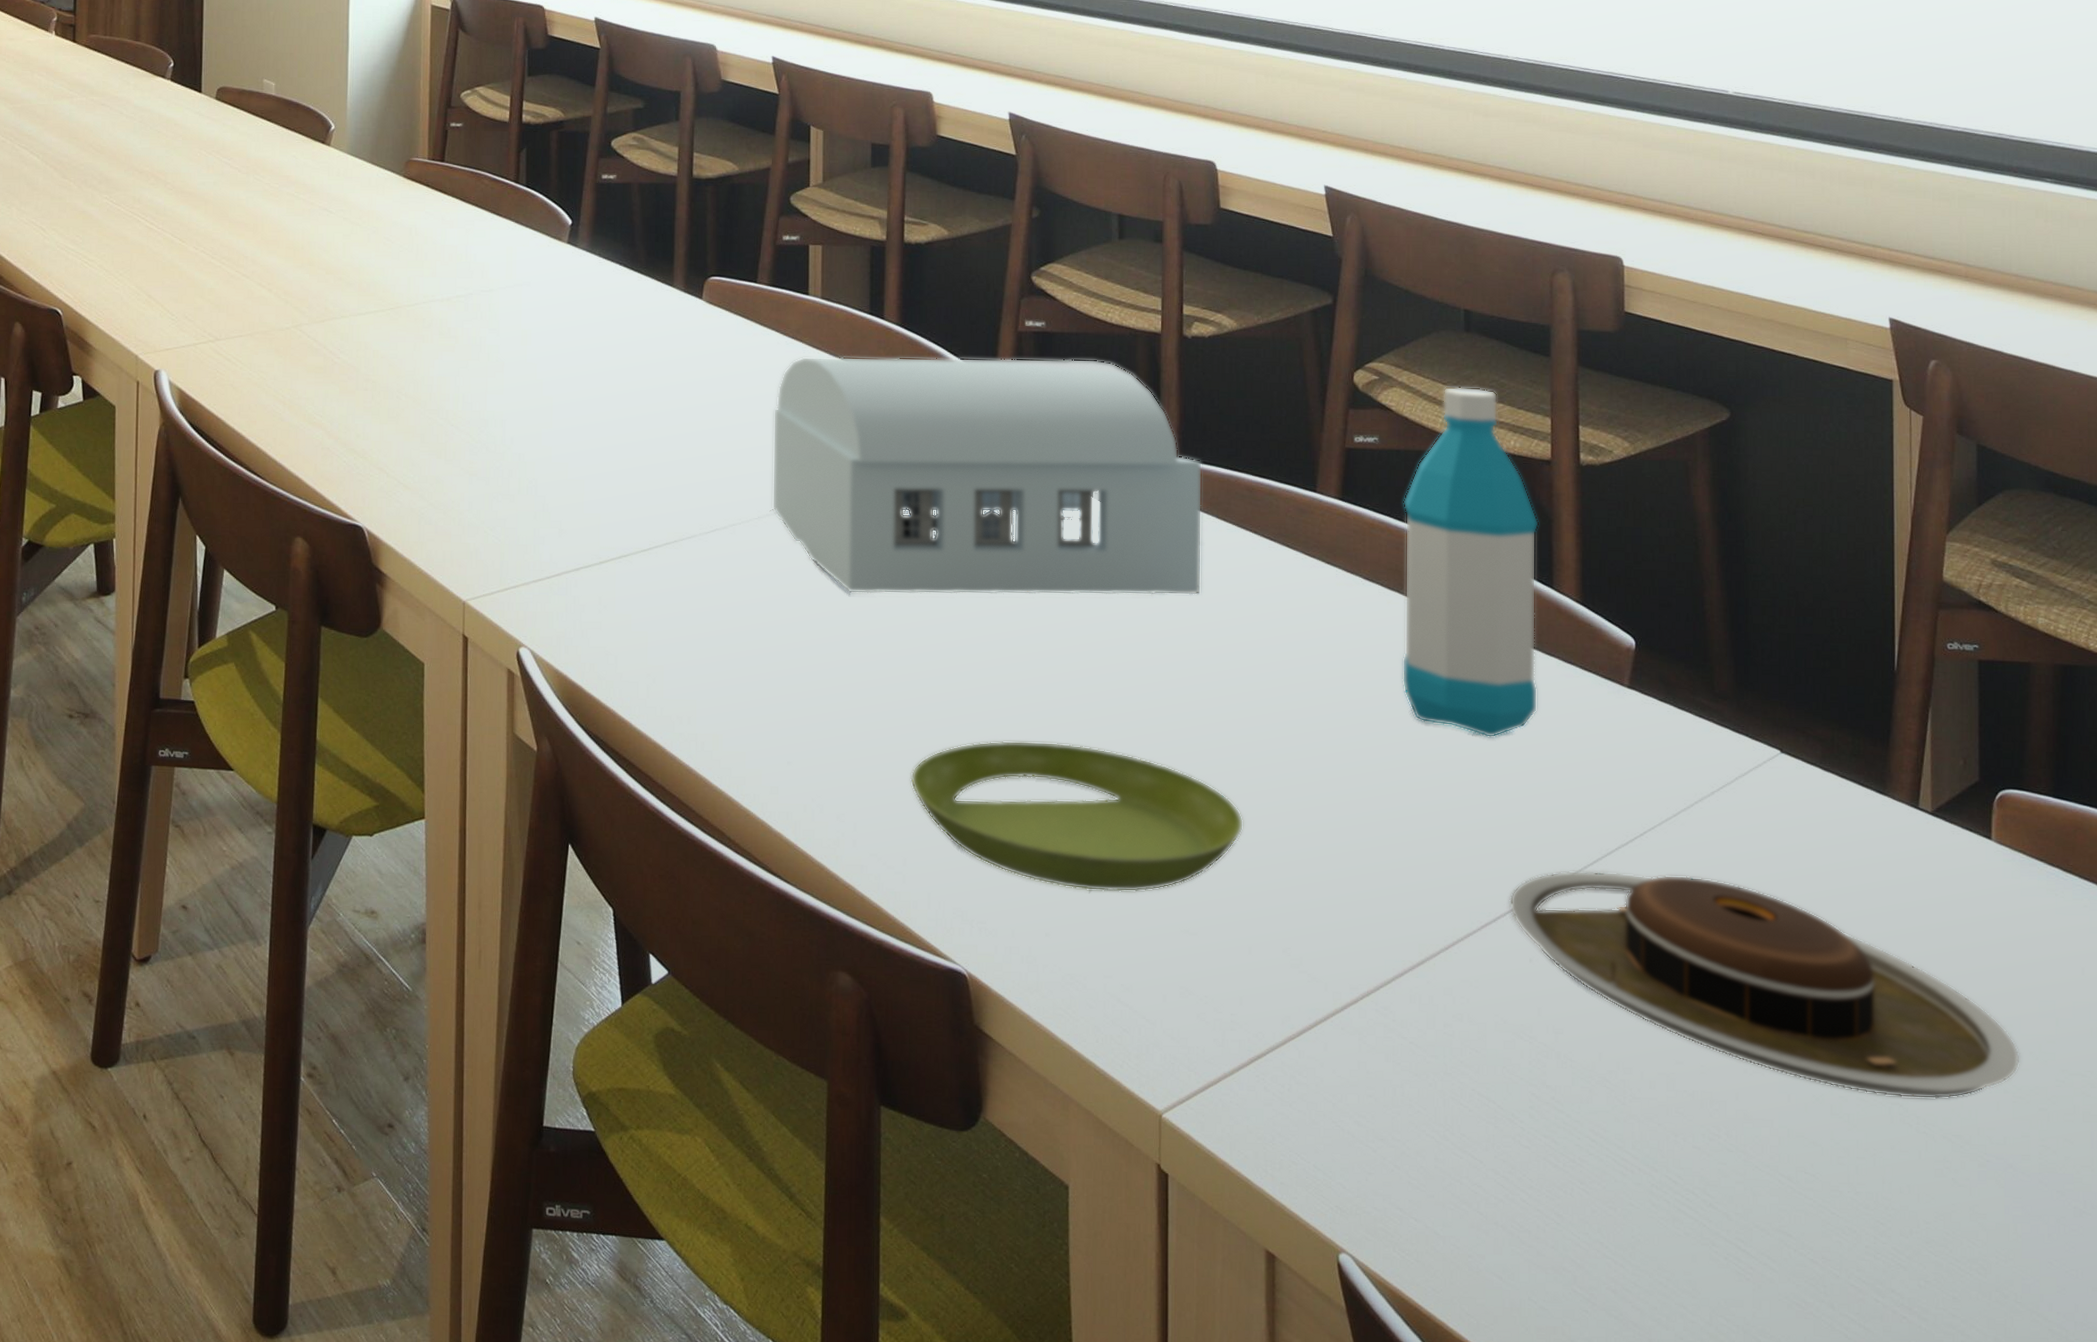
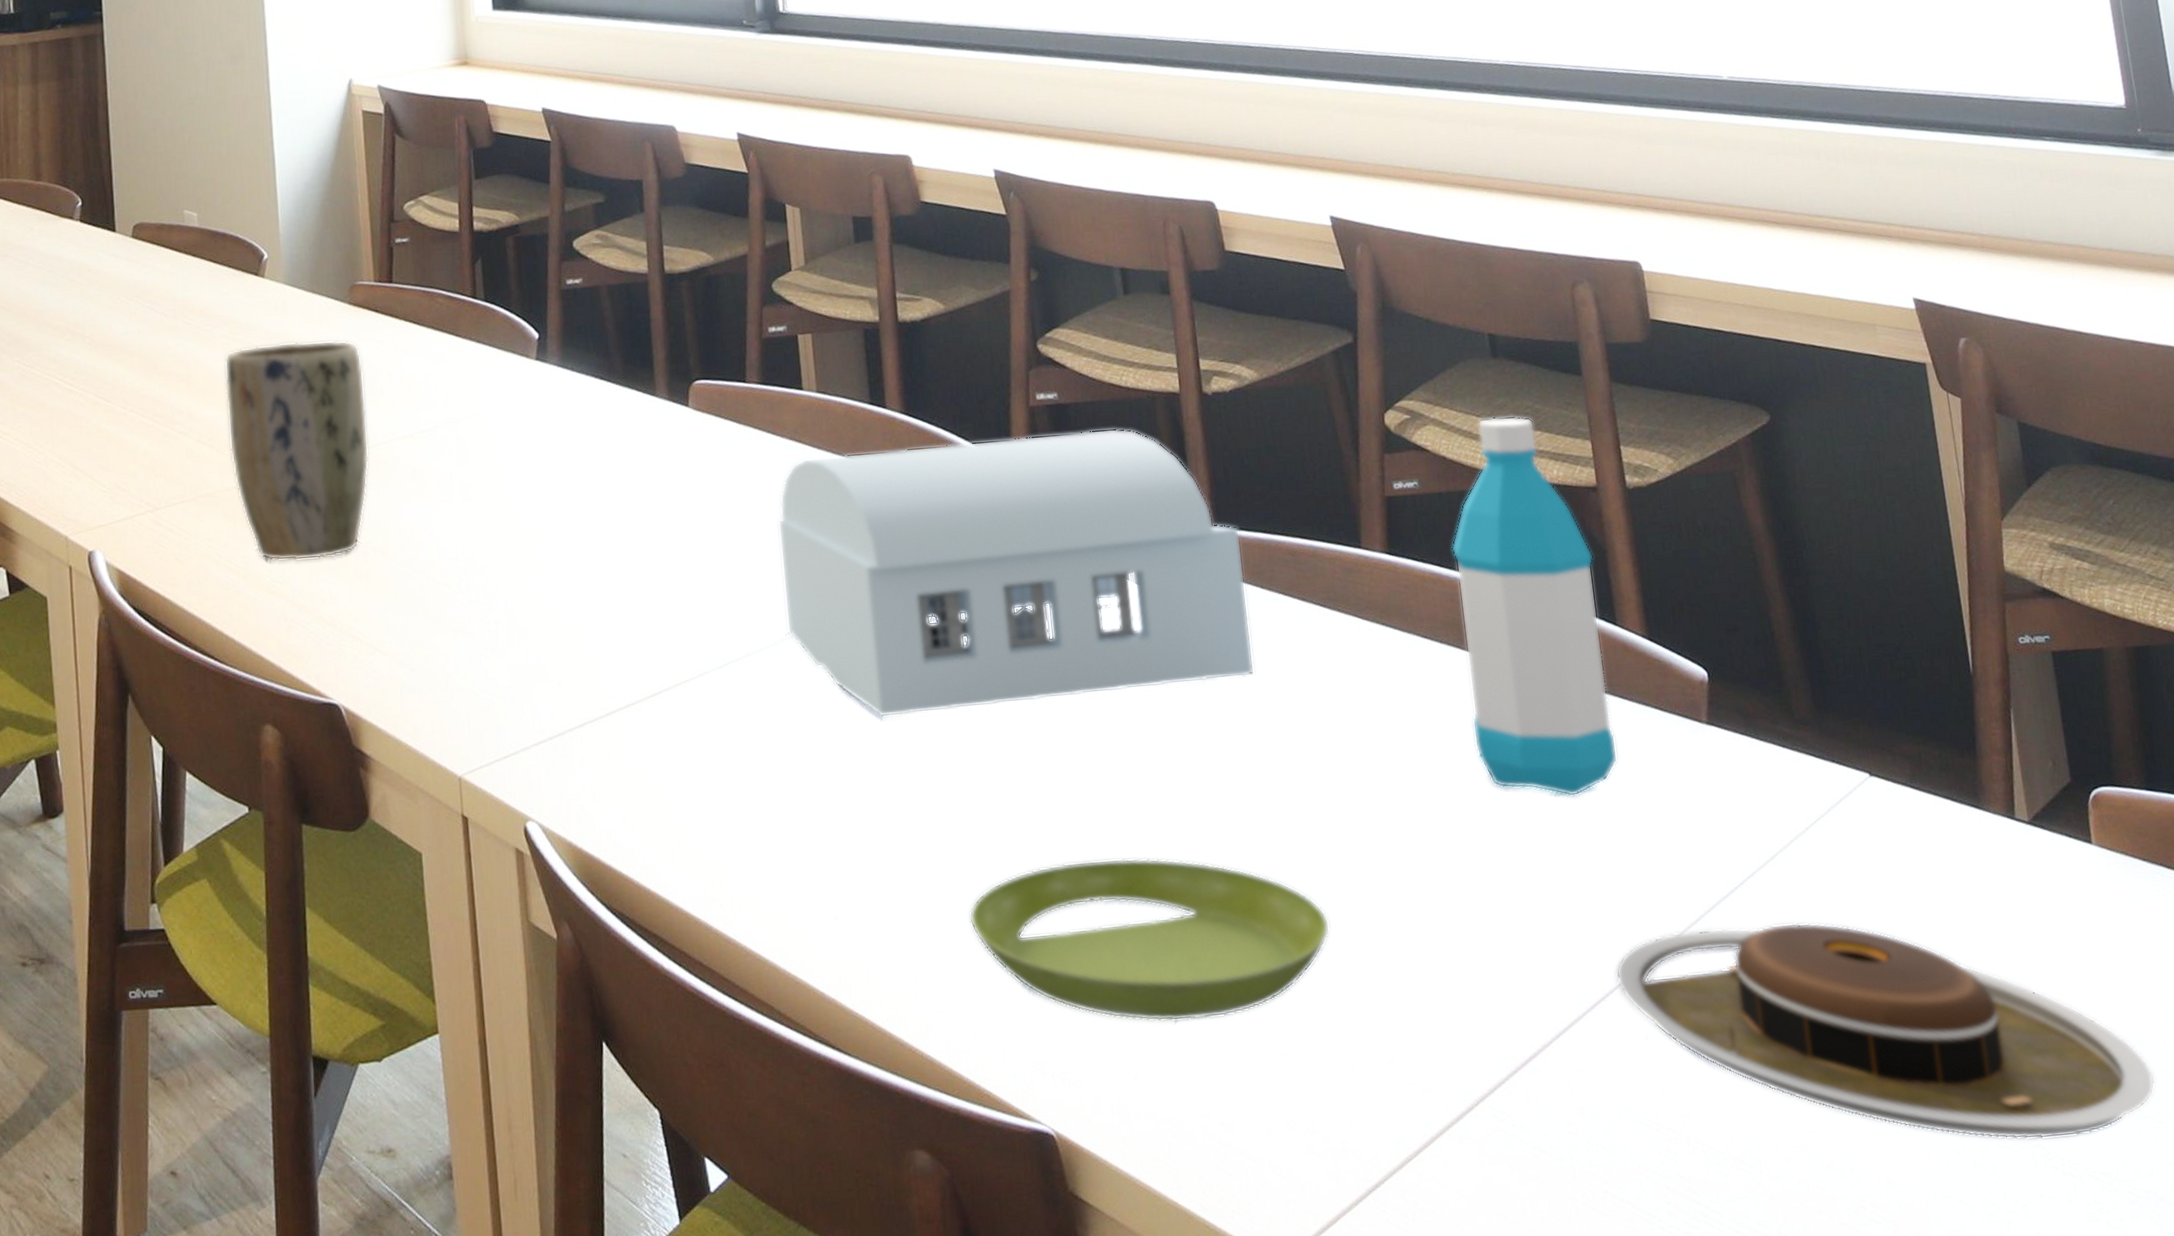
plant pot: none [286,205,411,399] -> present [224,340,369,561]

